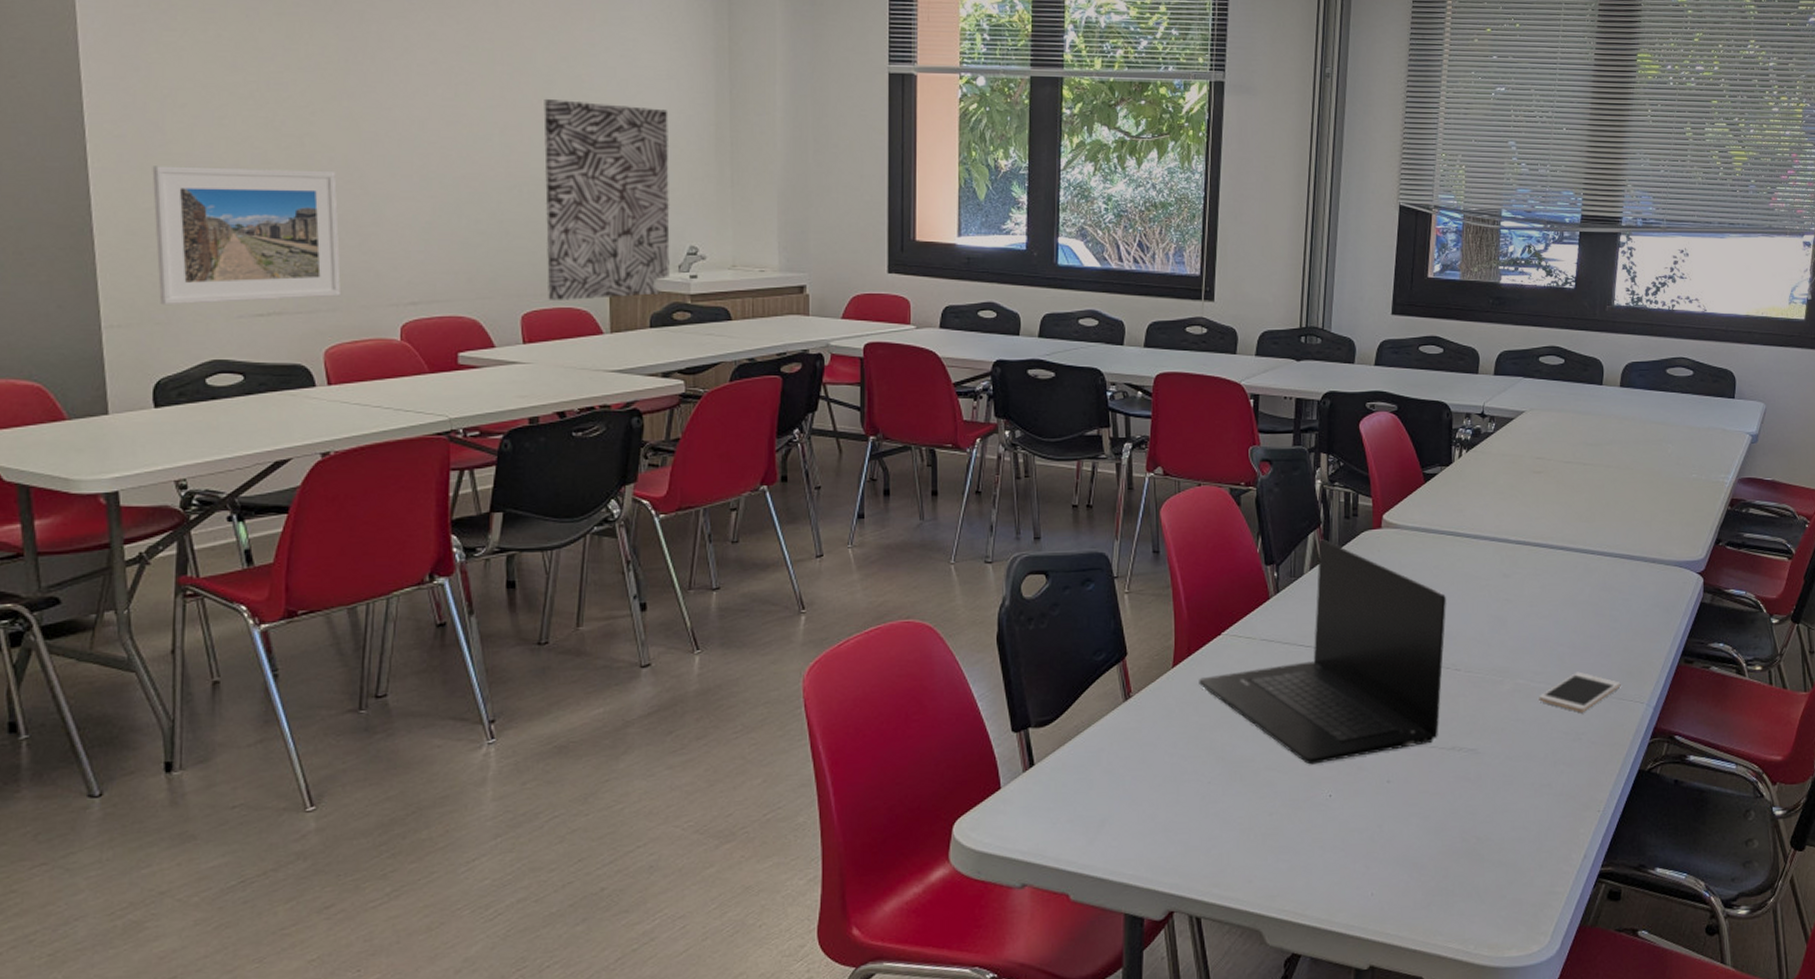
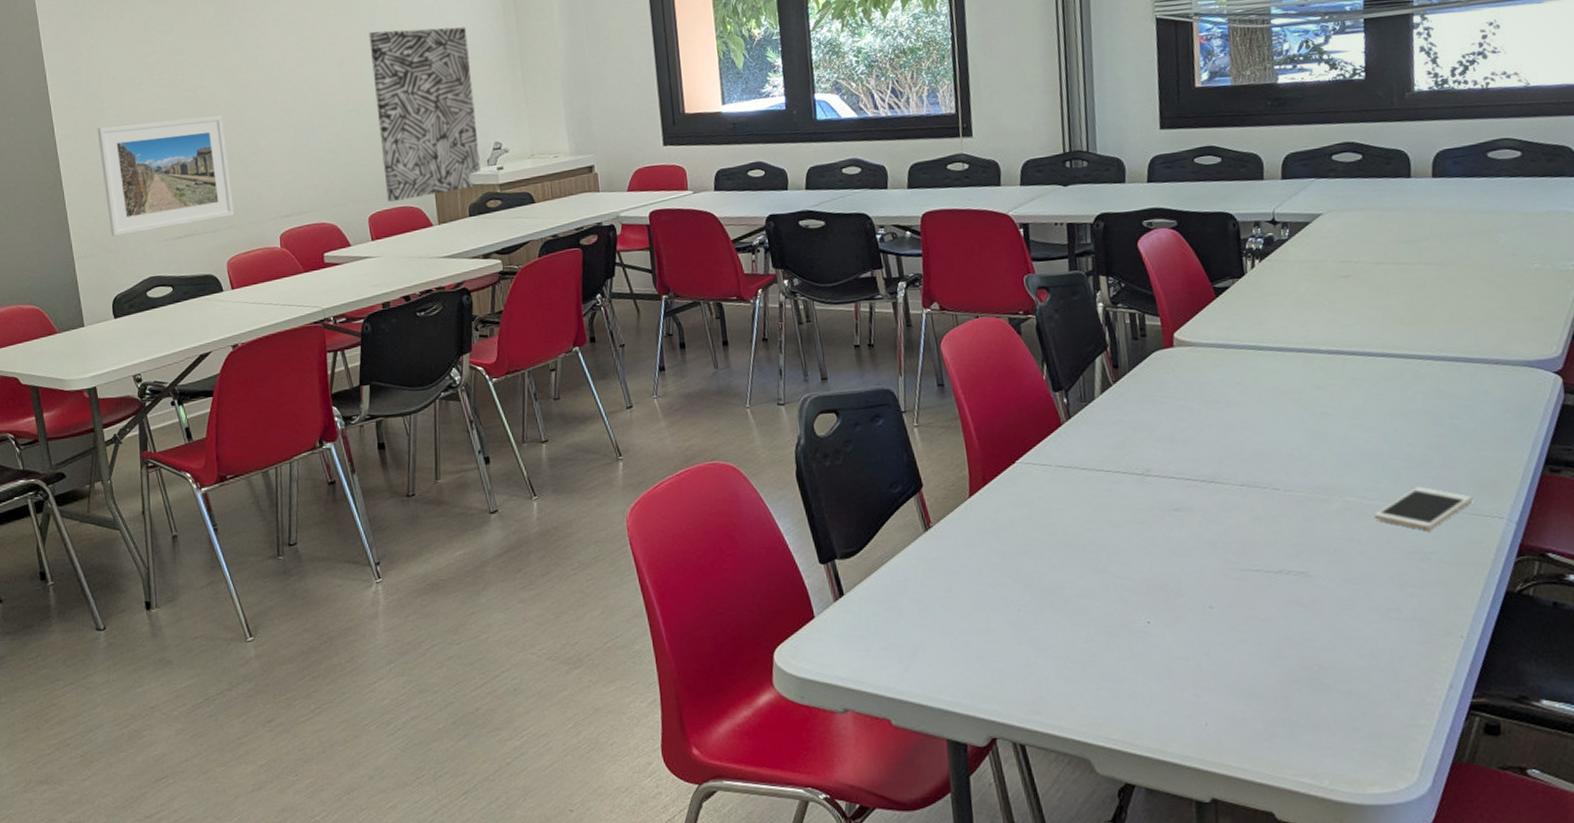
laptop: present [1199,539,1446,765] -> none [997,362,1262,591]

